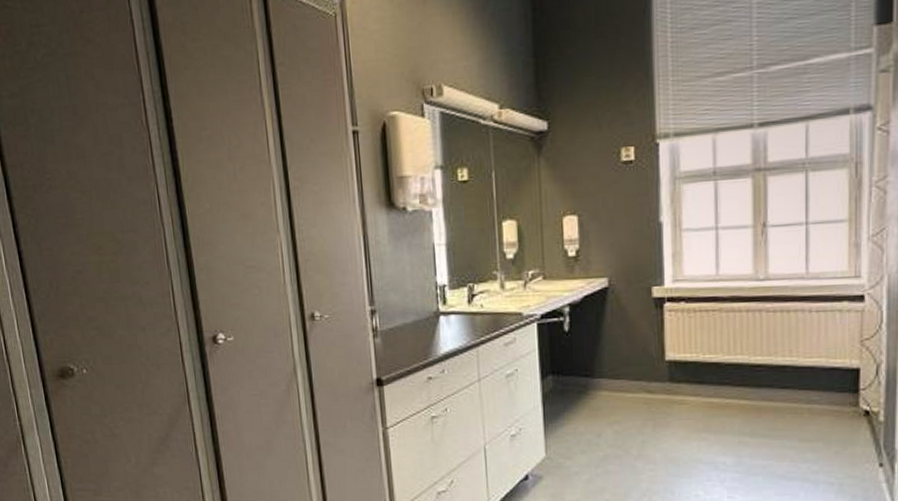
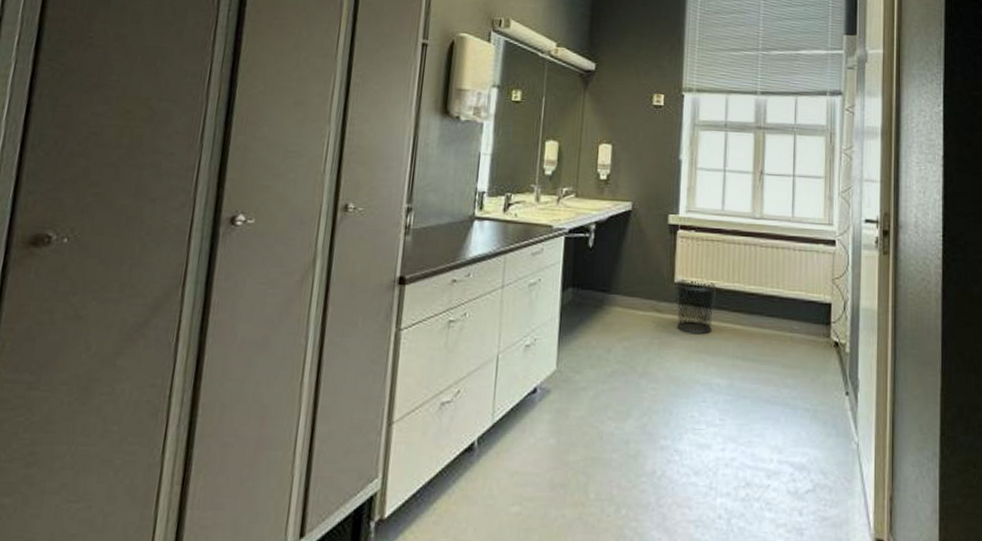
waste bin: none [667,355,716,413] -> present [676,278,717,335]

